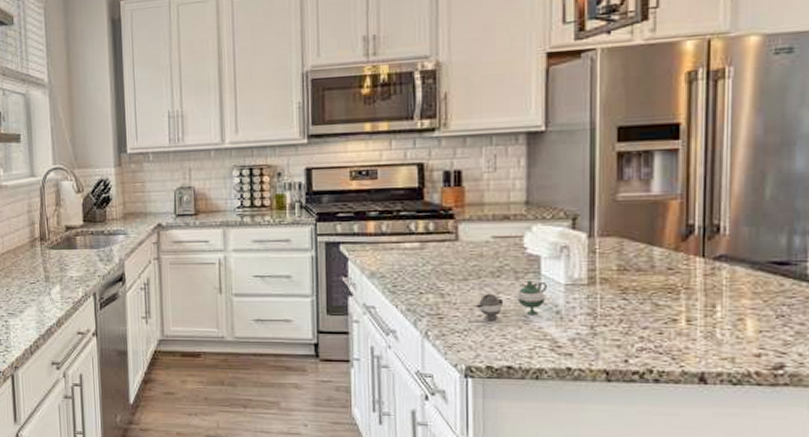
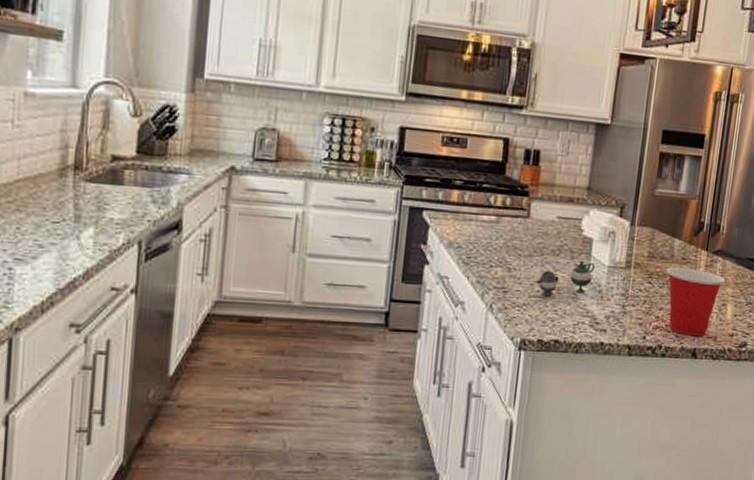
cup: none [646,279,739,358] -> present [666,267,726,337]

